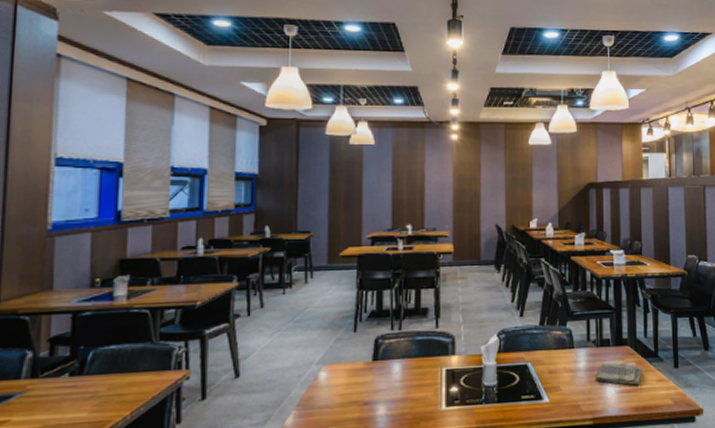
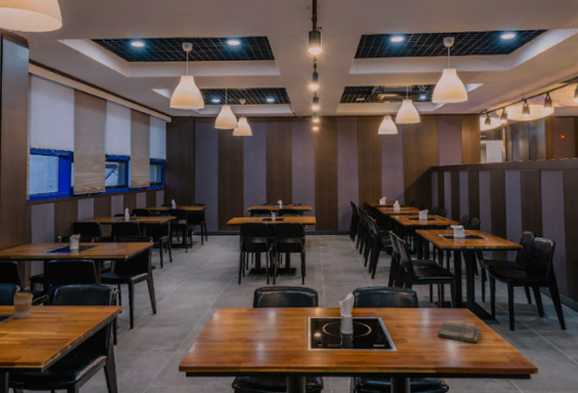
coffee cup: none [20,358,54,399] -> present [13,292,34,319]

